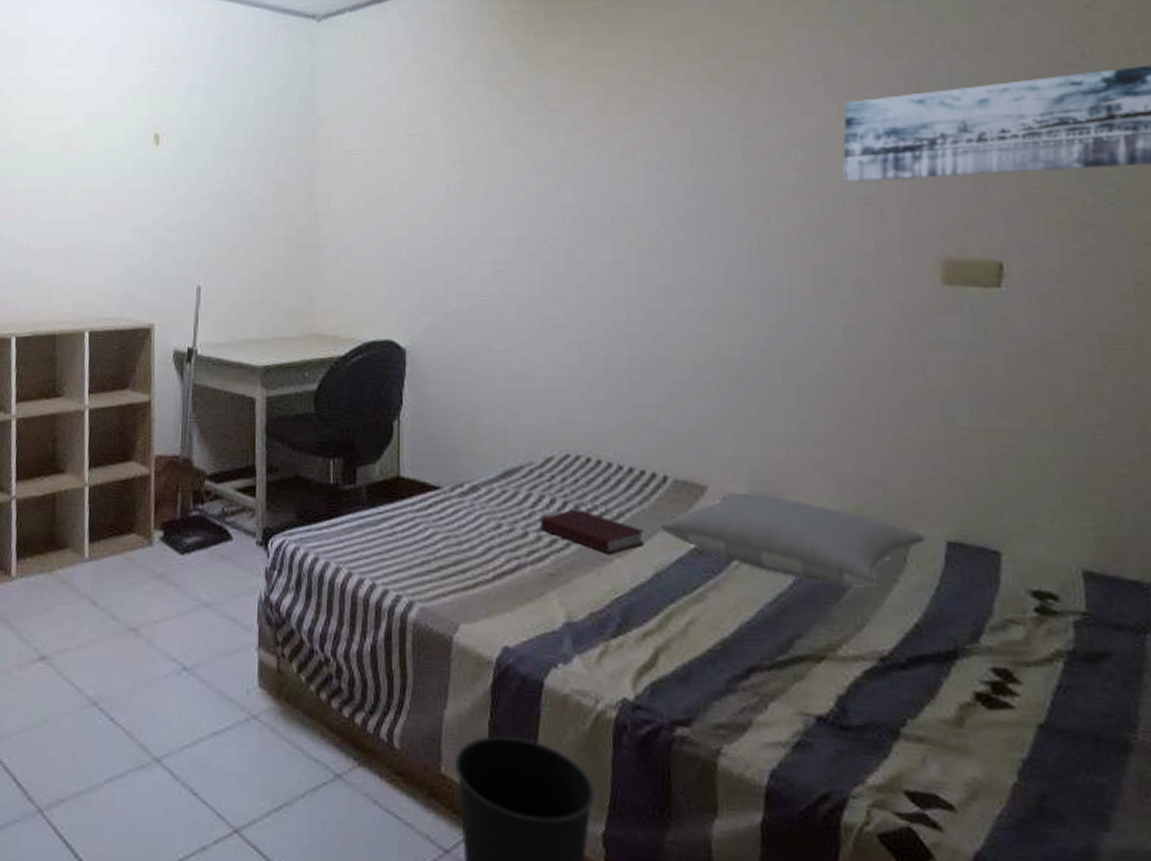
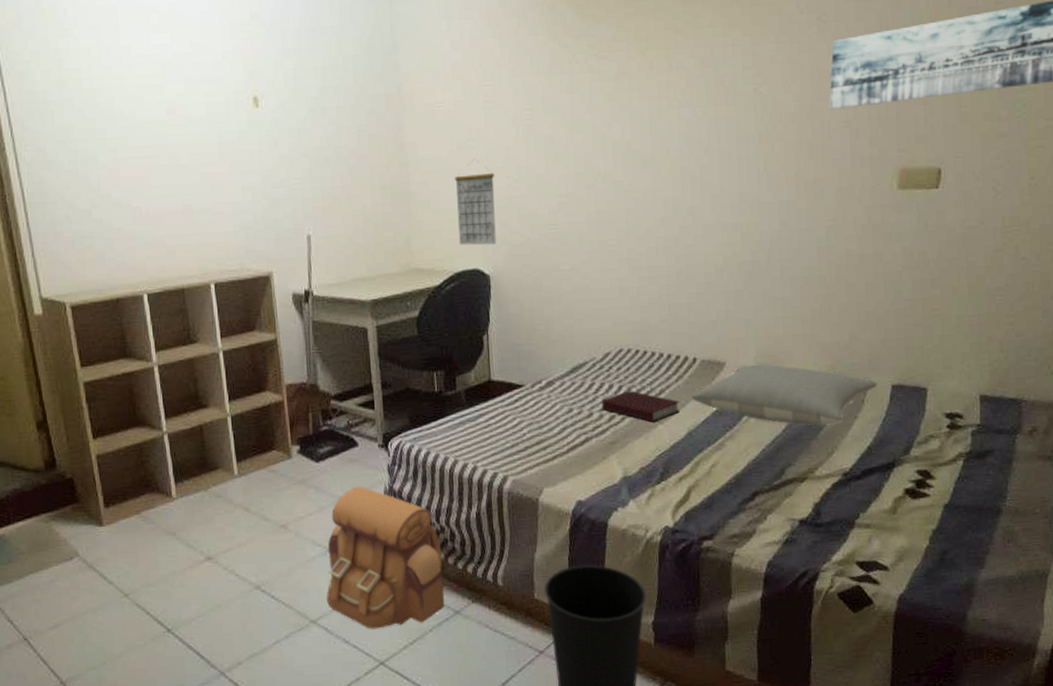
backpack: none [175,591,324,784] -> present [326,487,445,629]
calendar: none [371,216,418,314] -> present [455,161,496,245]

